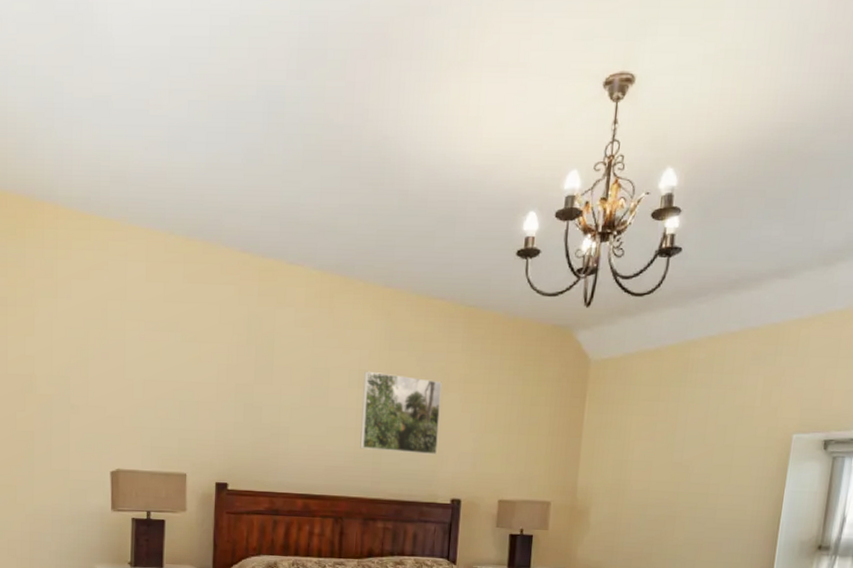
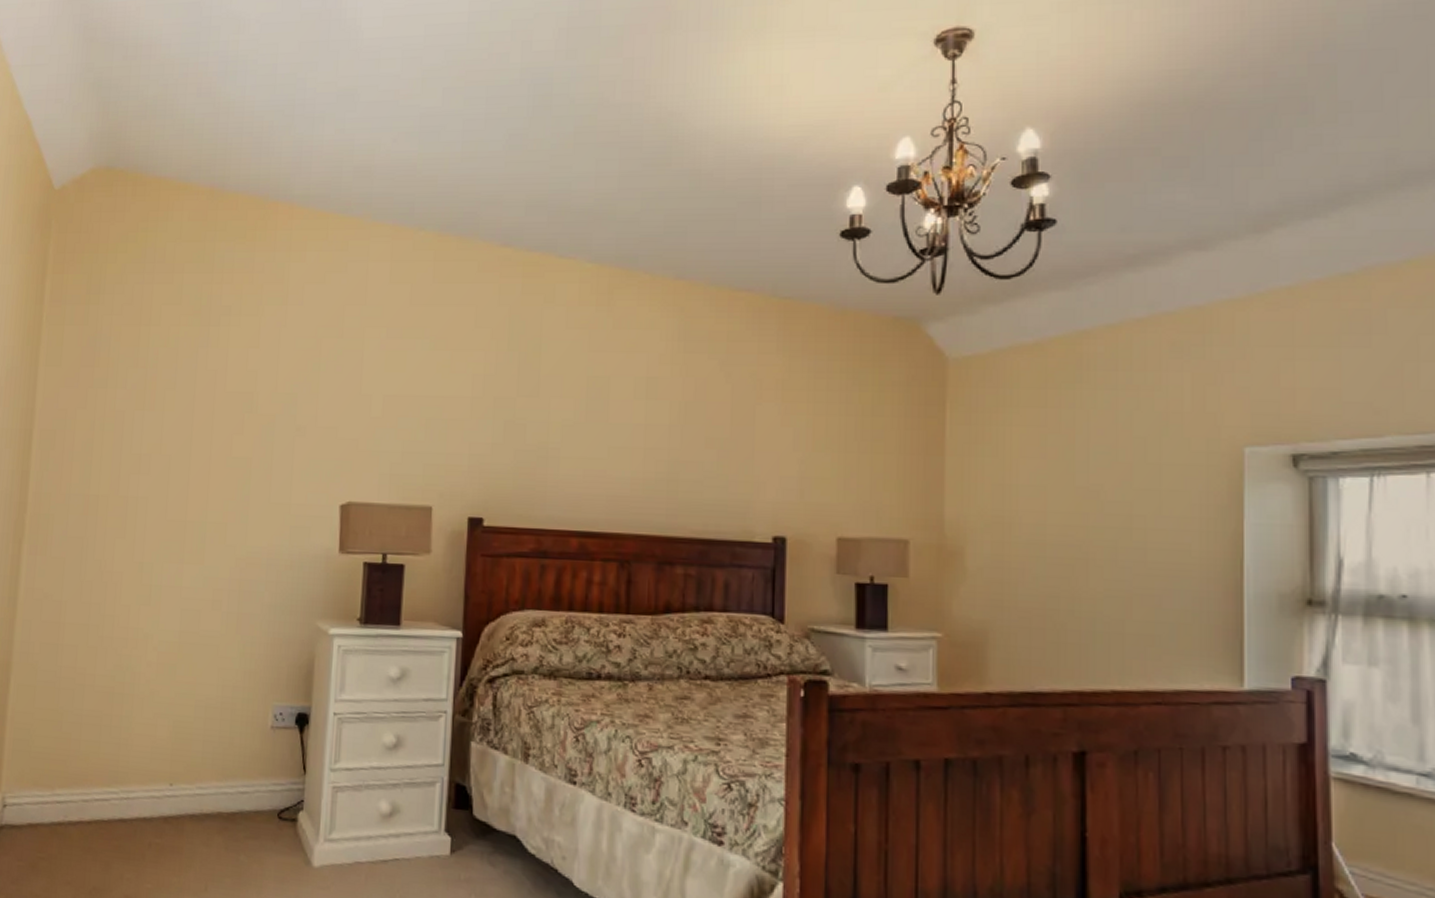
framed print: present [360,371,442,455] -> none [650,378,753,481]

